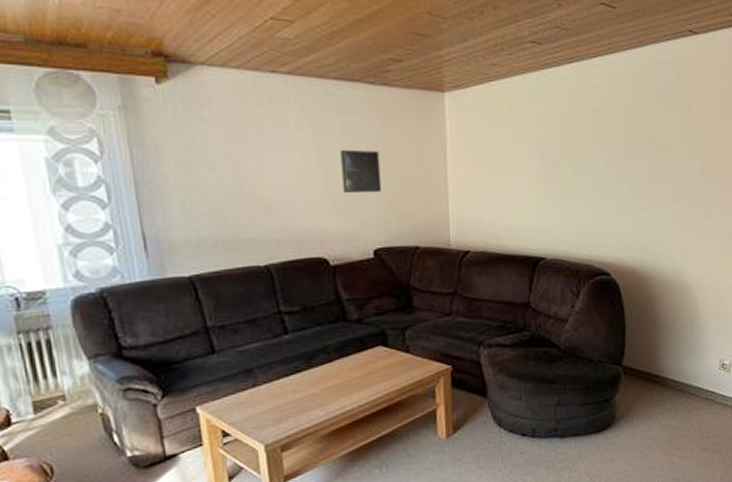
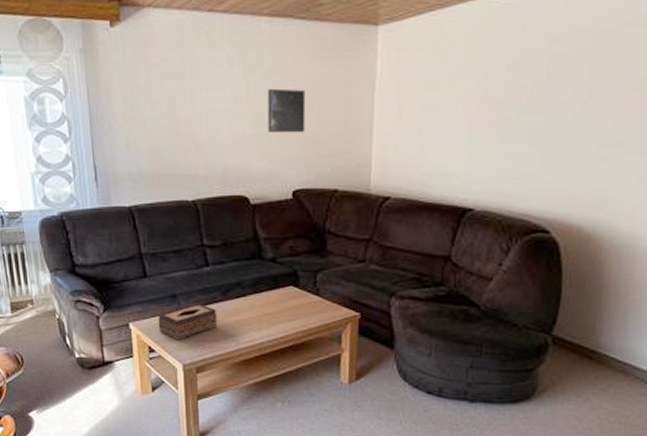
tissue box: none [231,374,302,419] -> present [158,303,218,341]

